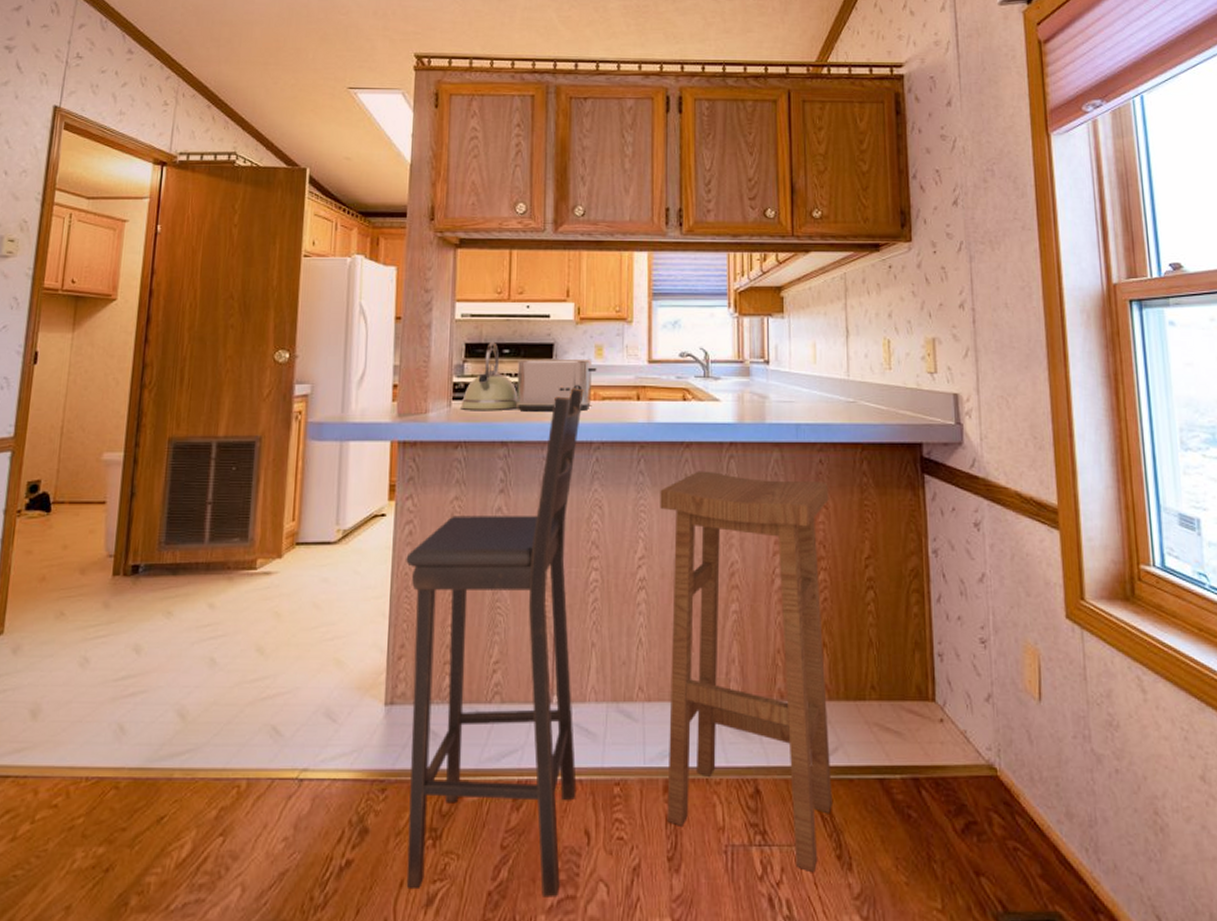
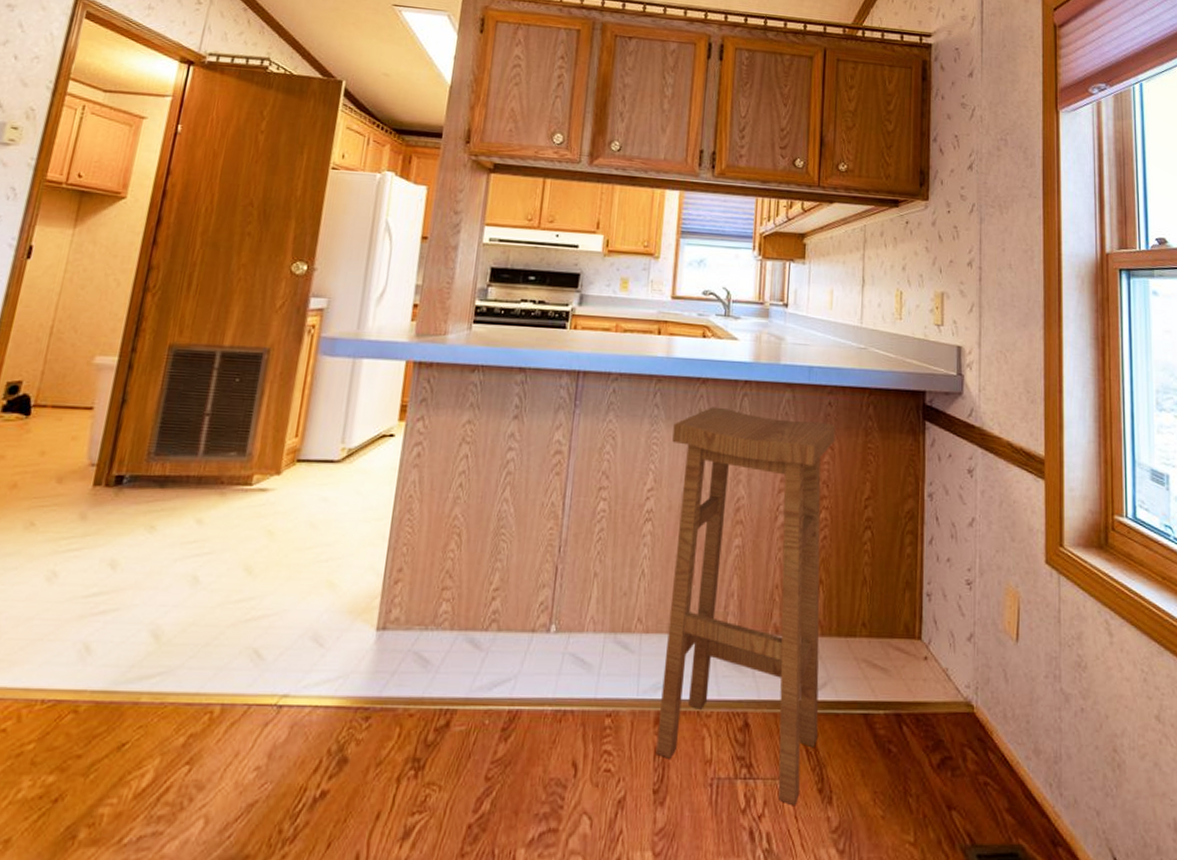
bar stool: present [406,388,584,897] -> none [383,318,606,830]
kettle: present [460,341,519,410] -> none [481,267,541,337]
toaster: present [517,359,597,412] -> none [538,287,621,342]

